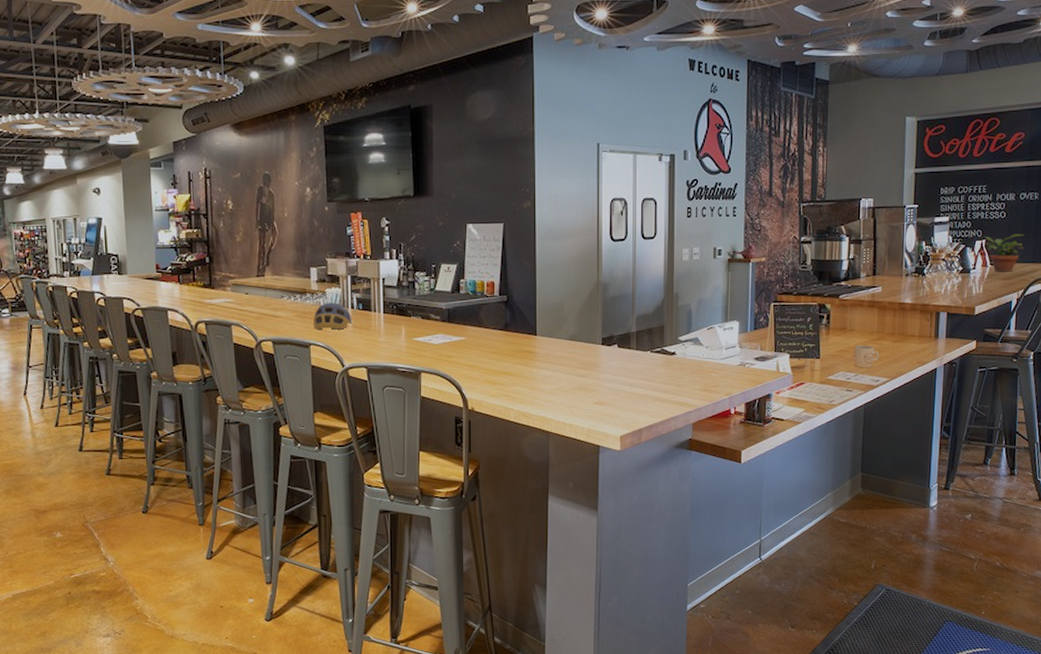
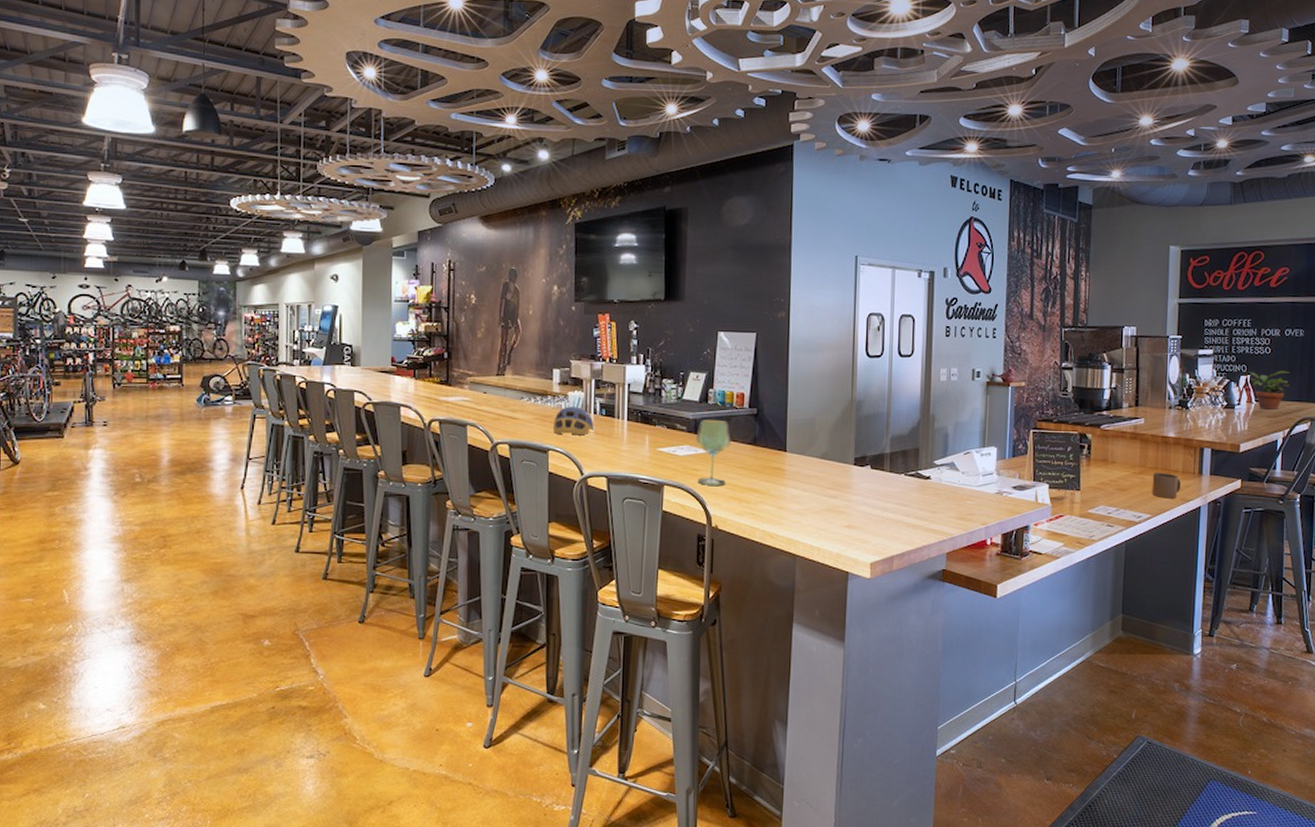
wine glass: none [450,308,483,371] -> present [696,419,731,485]
mug: present [853,345,880,368] -> none [1114,478,1142,503]
mug: none [889,337,917,362] -> present [1151,472,1181,499]

